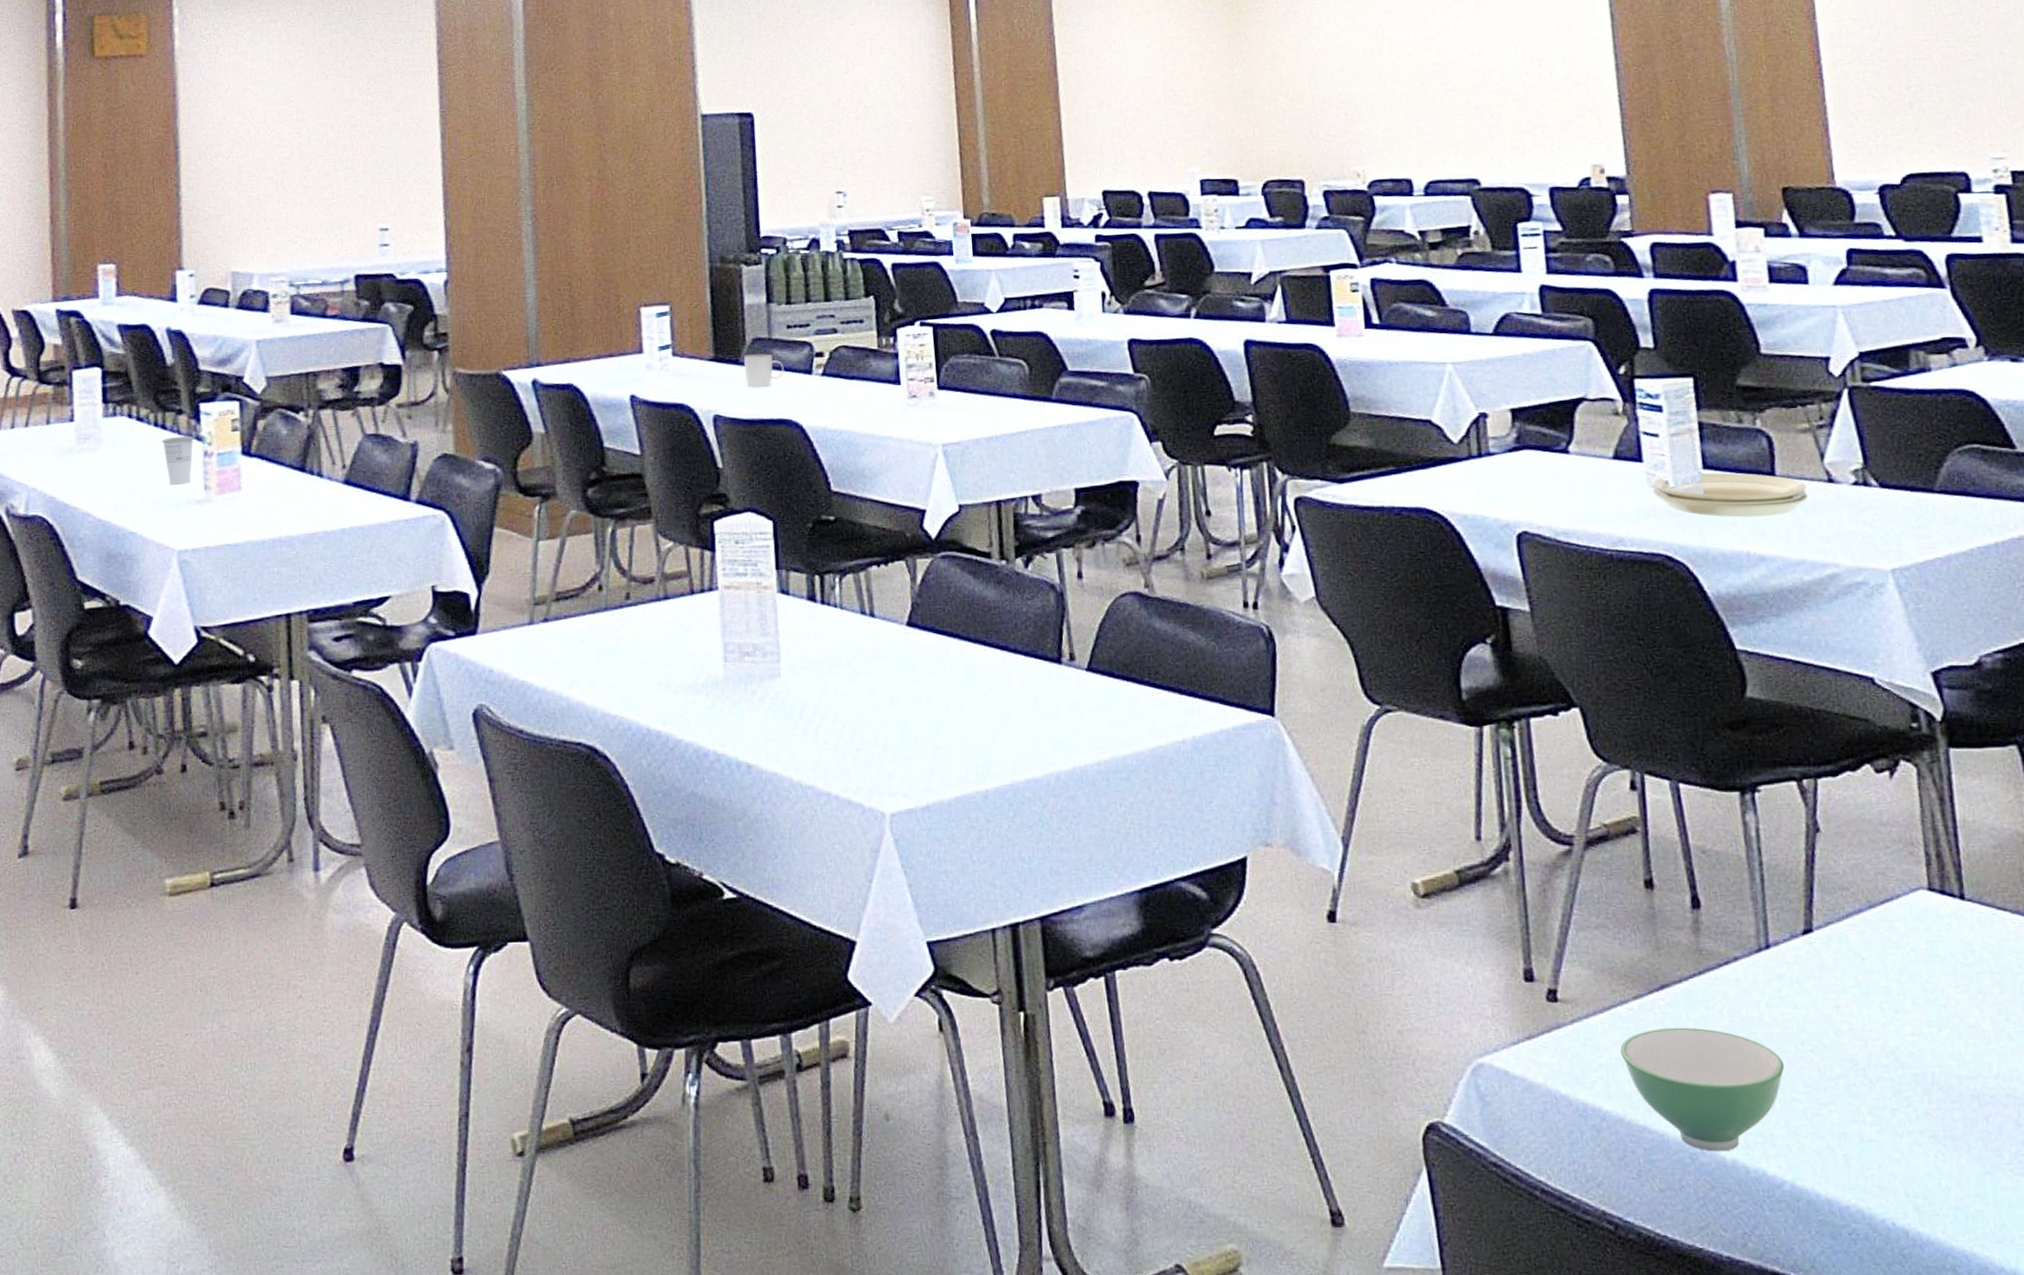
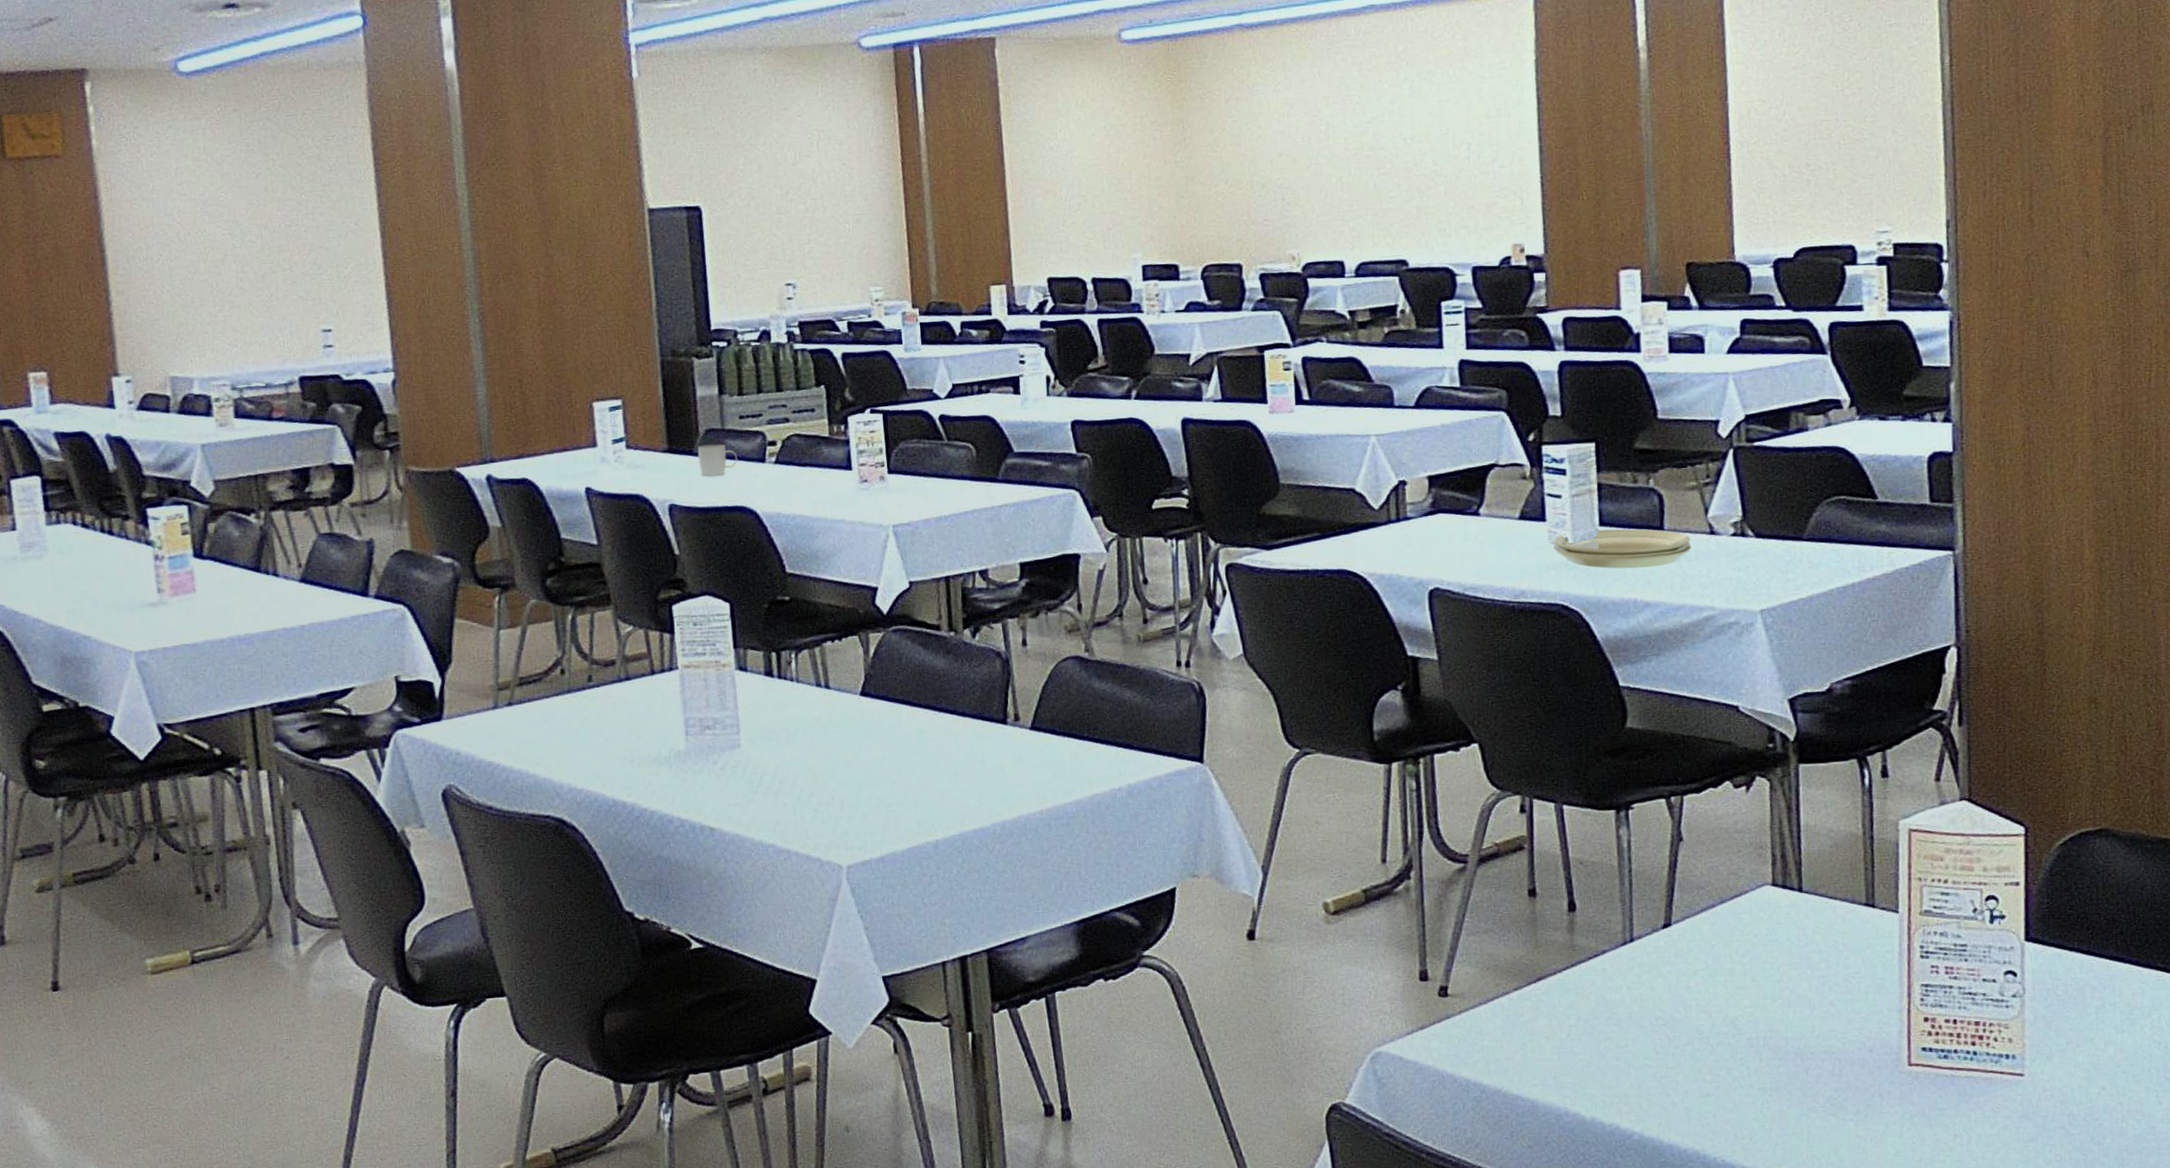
cup: present [162,435,194,485] -> none [110,540,143,589]
bowl: present [1620,1027,1785,1152] -> none [1501,1011,1640,1113]

